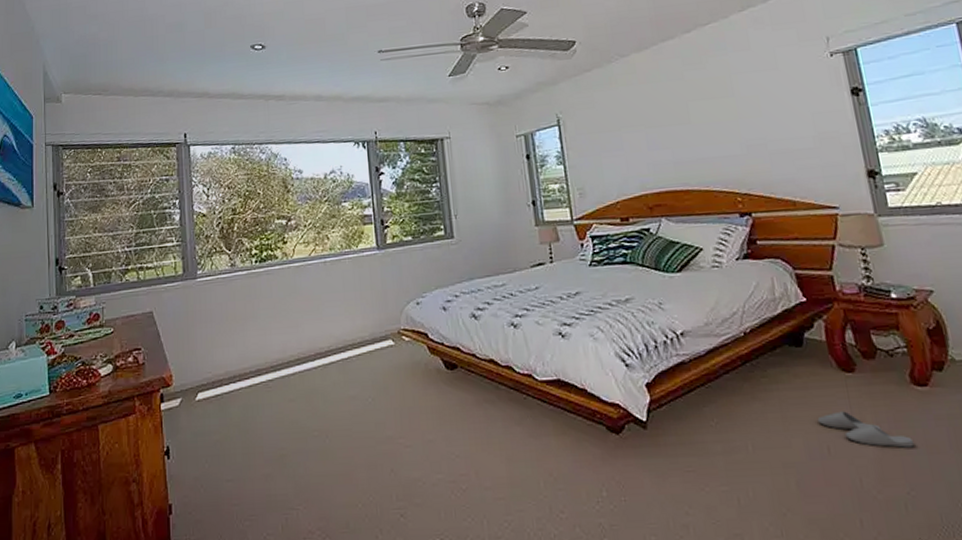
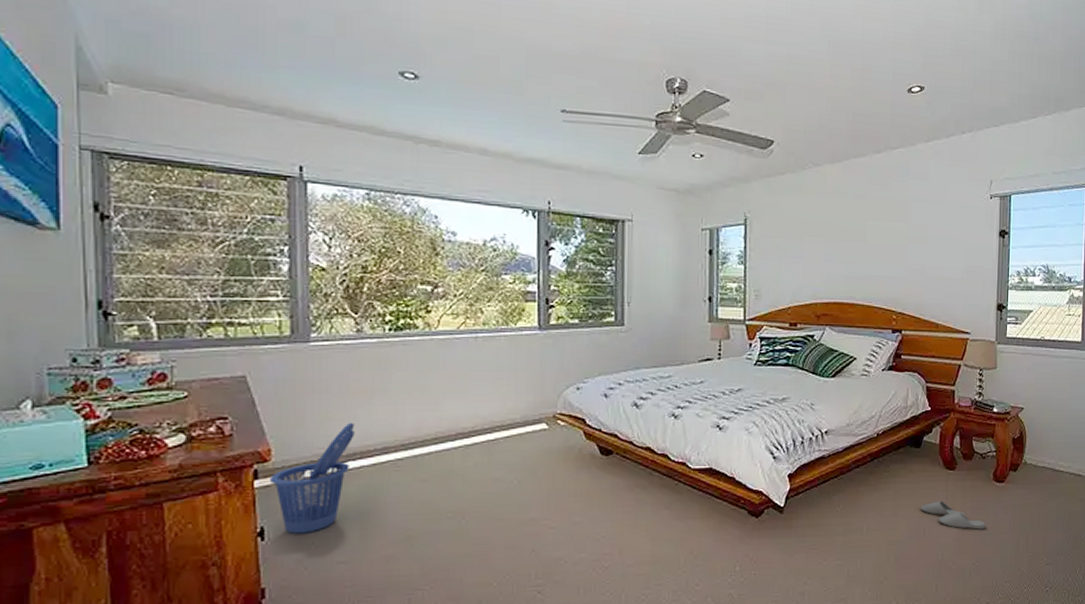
laundry basket: none [172,347,234,453] -> present [270,422,355,534]

